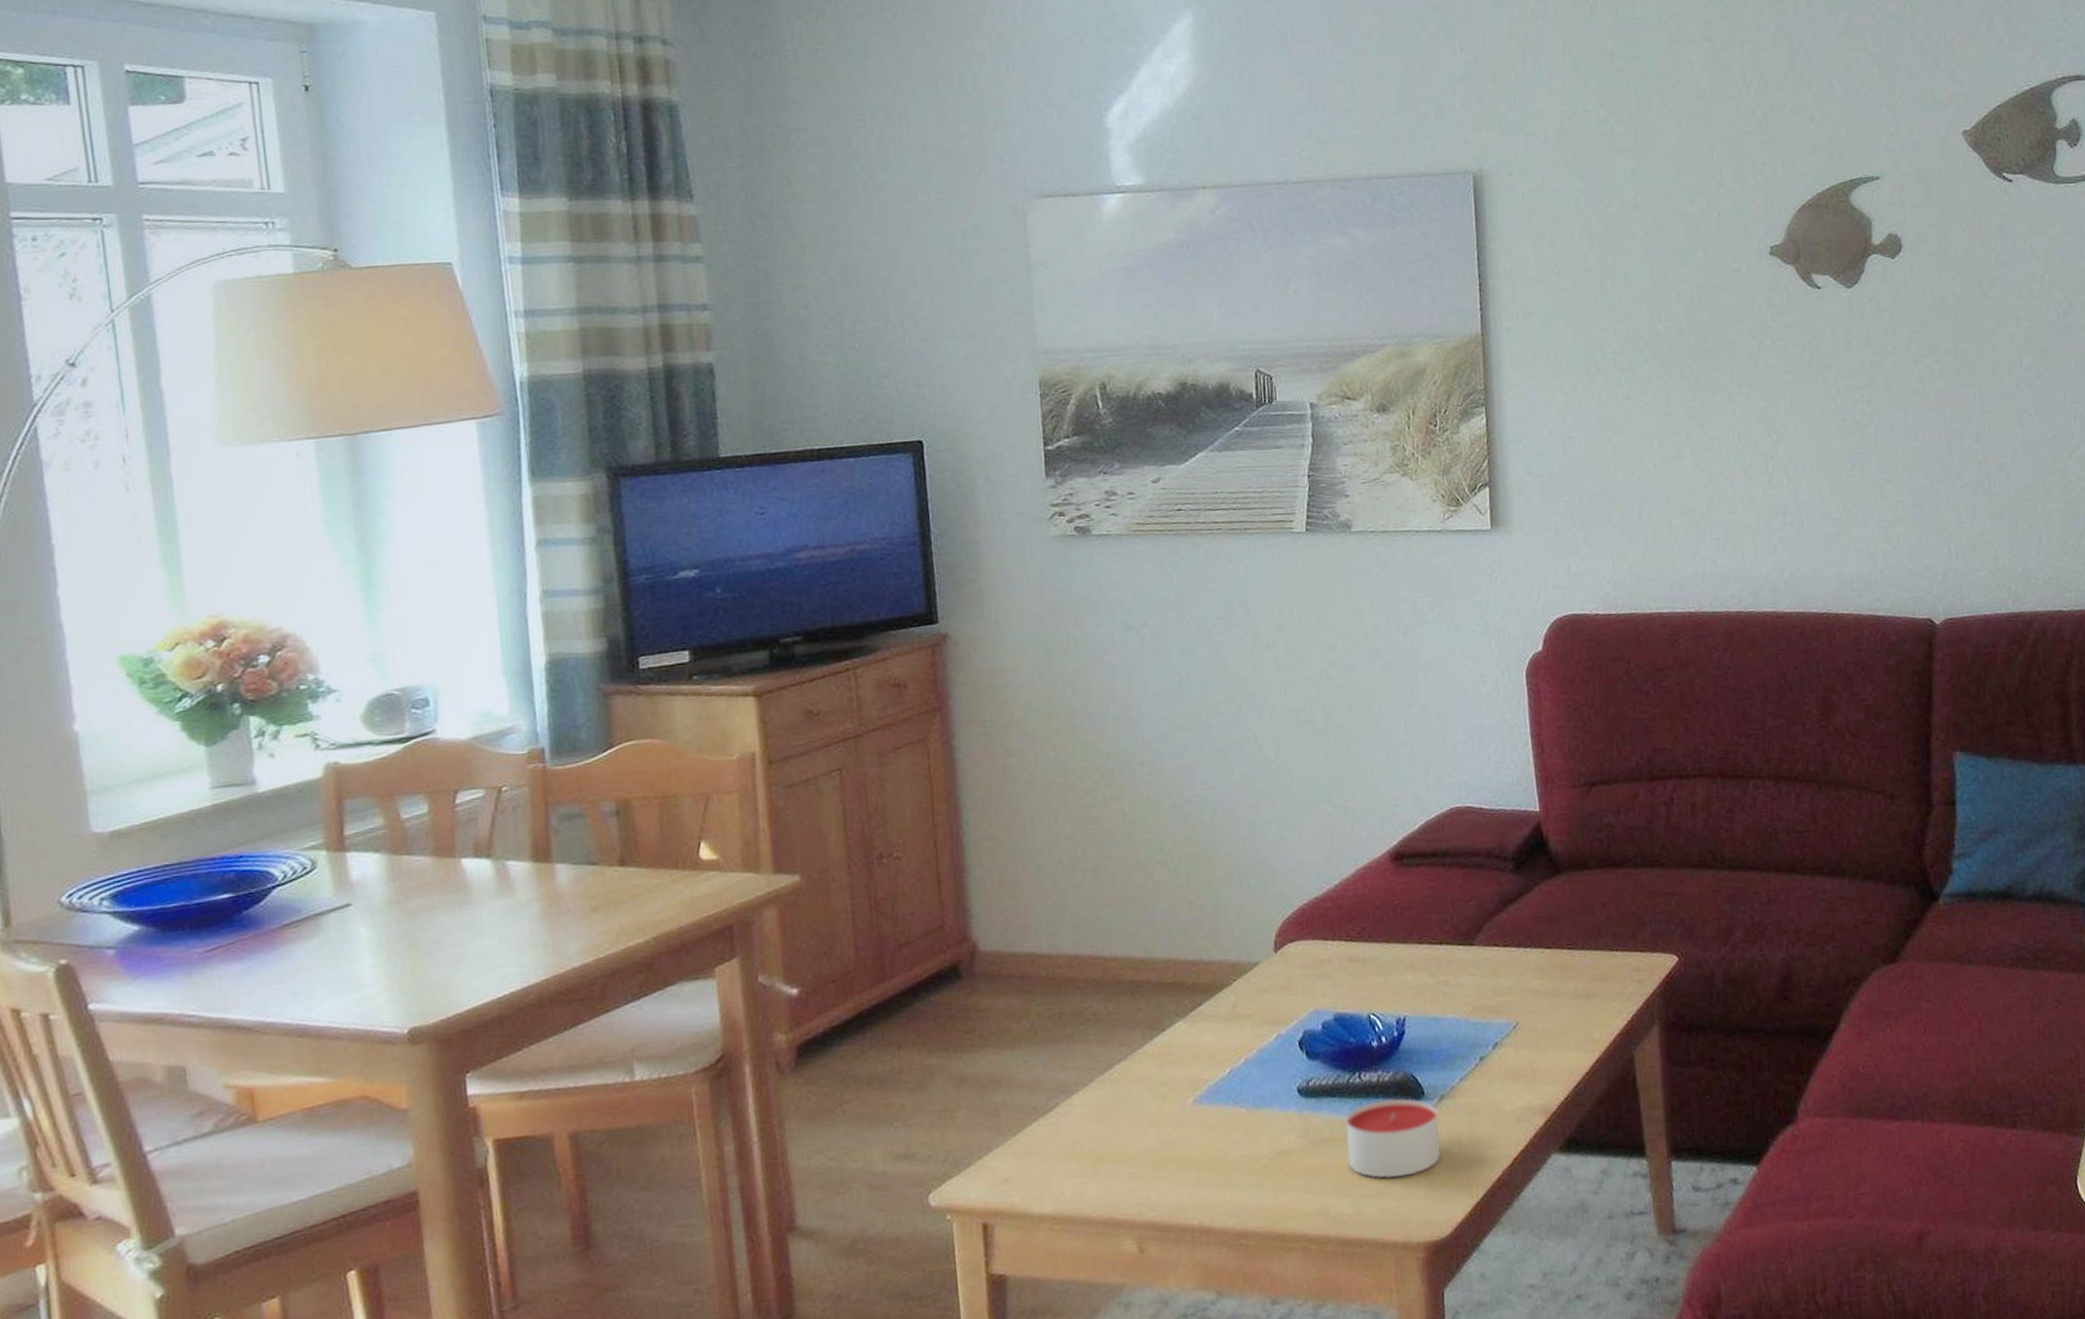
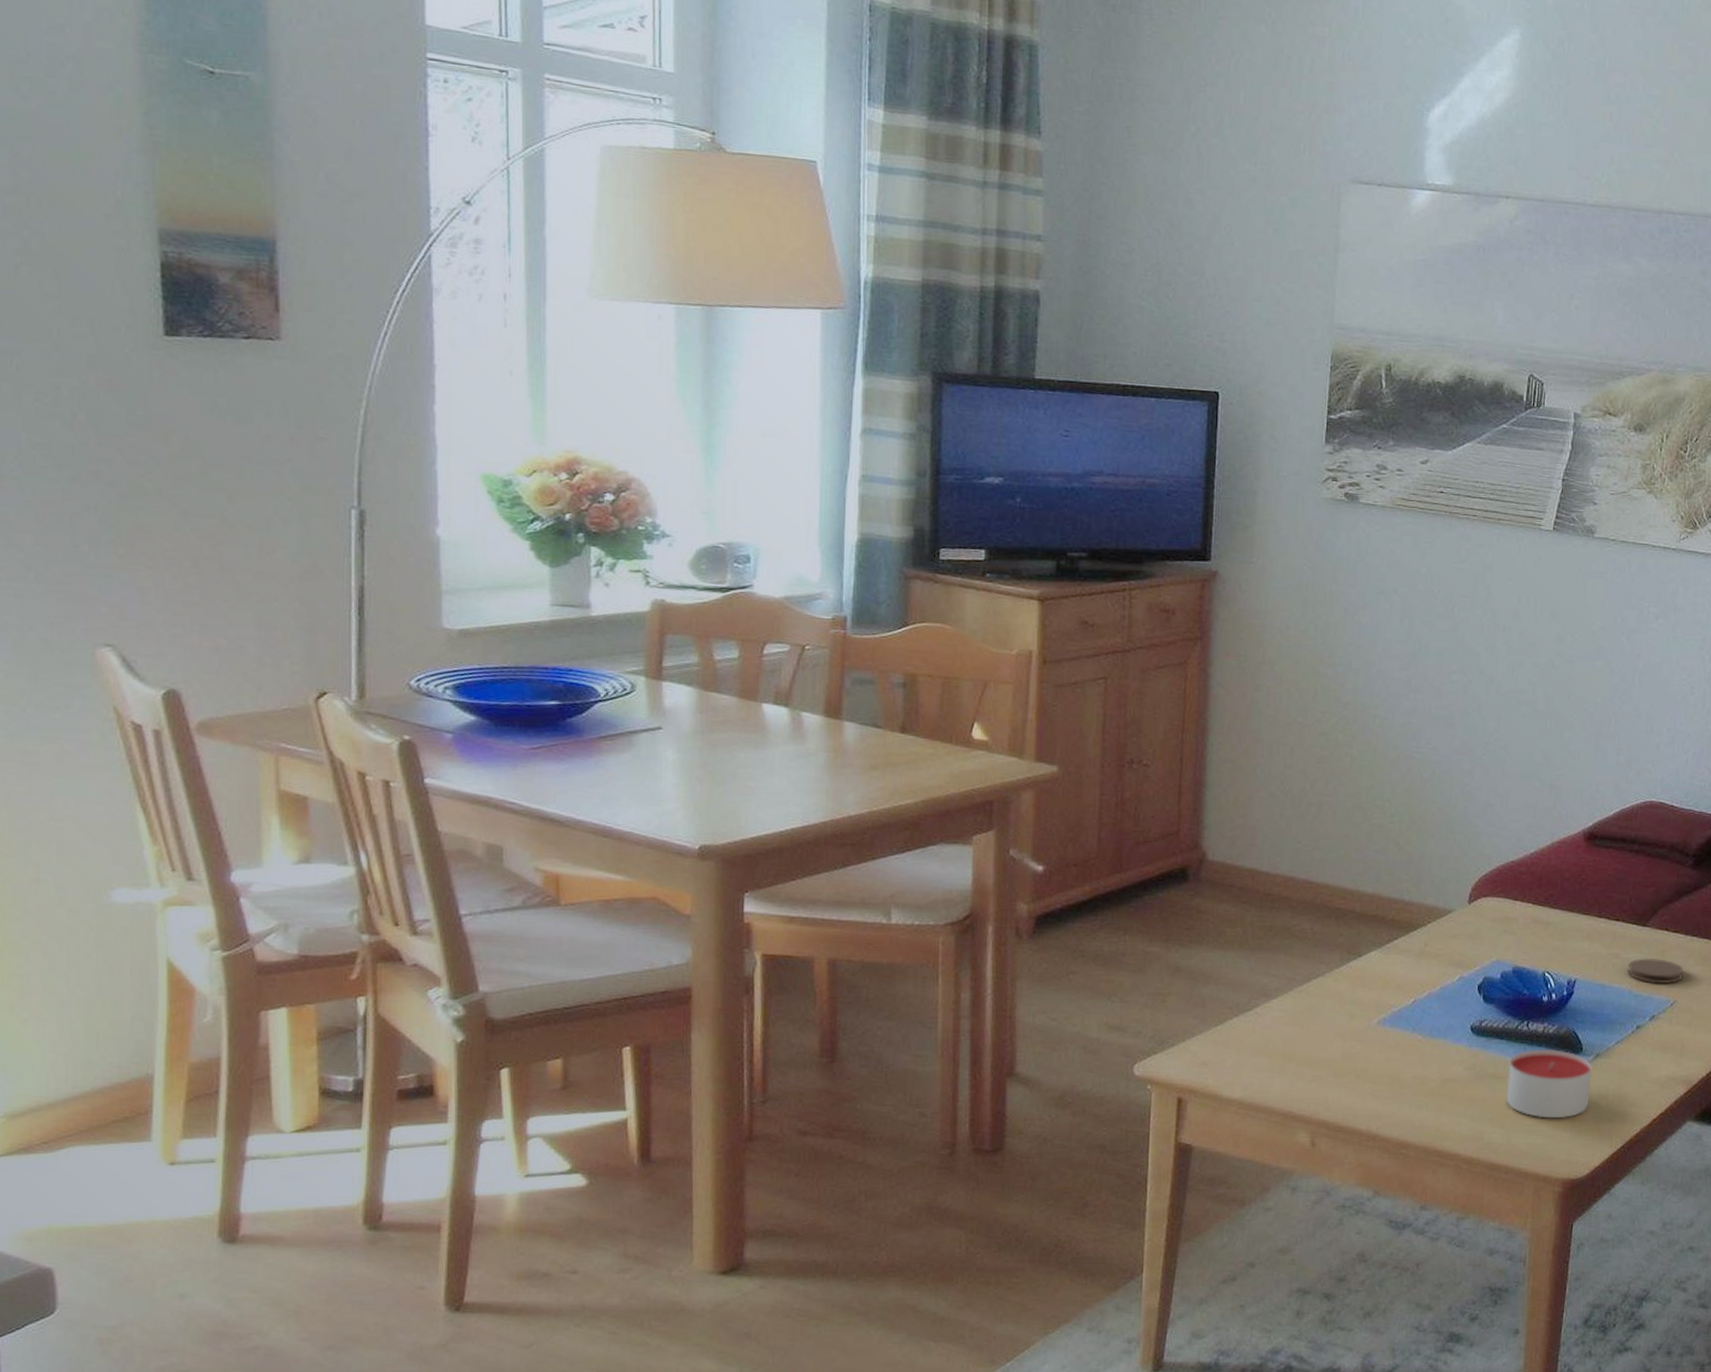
coaster: none [1460,978,1522,1007] -> present [1627,958,1683,983]

